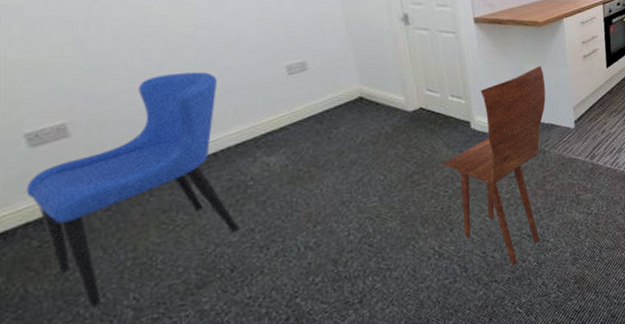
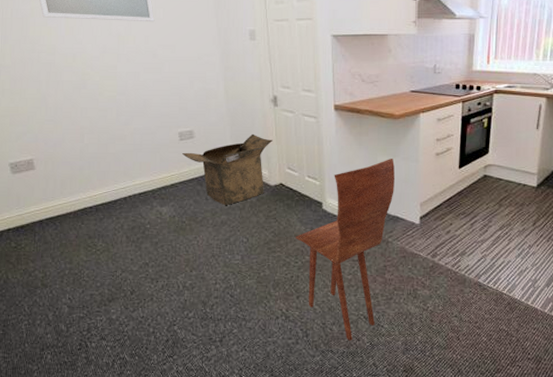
dining chair: present [26,71,240,308] -> none [9,130,138,300]
cardboard box: none [293,57,407,142] -> present [182,133,273,205]

